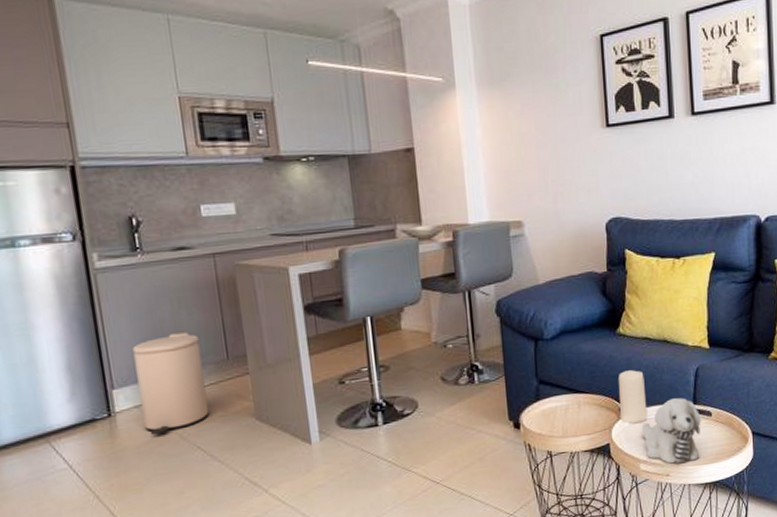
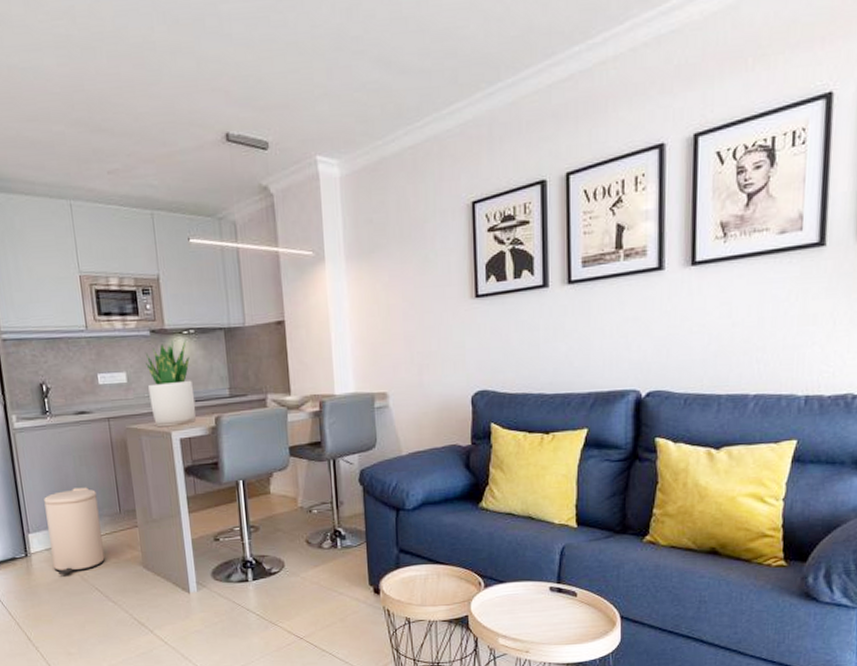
planter: none [257,167,317,263] -> present [145,339,196,428]
candle: present [617,369,648,424] -> none [478,544,508,597]
plush toy: present [641,397,701,464] -> none [501,576,565,642]

